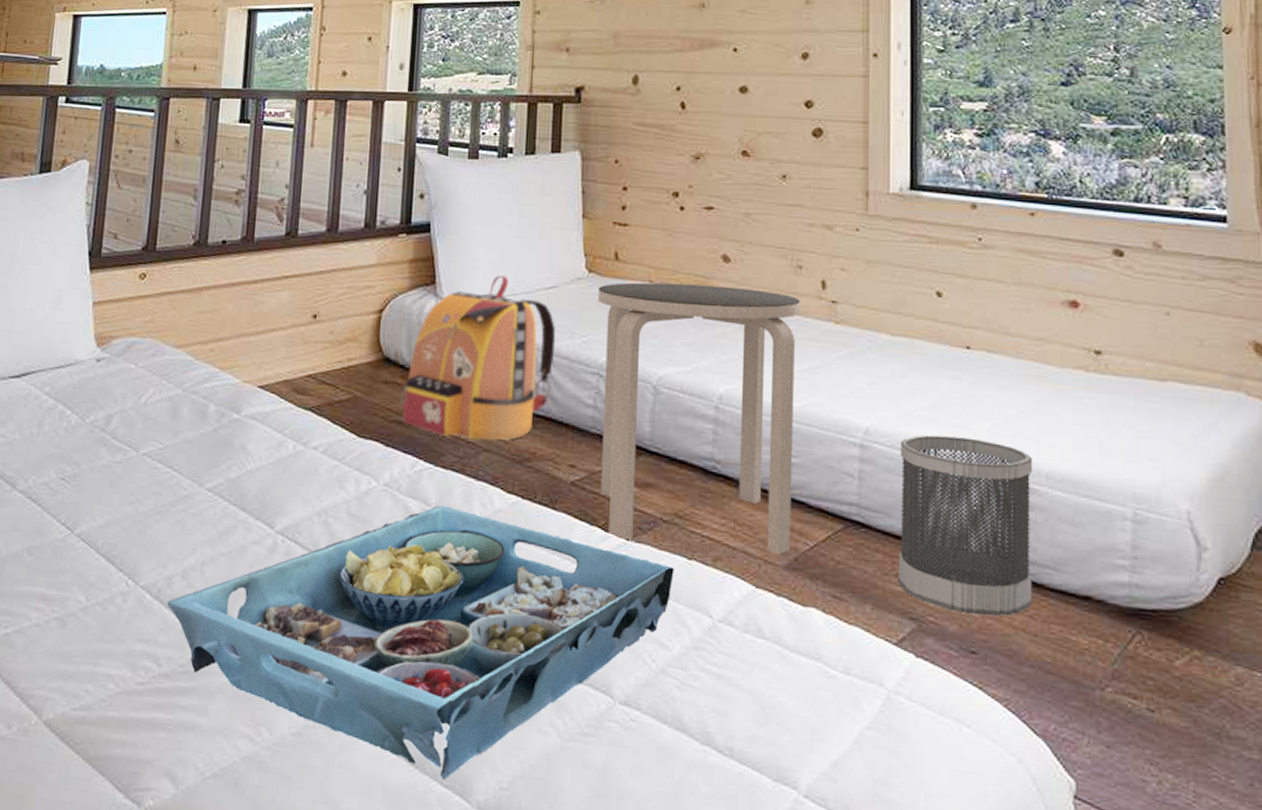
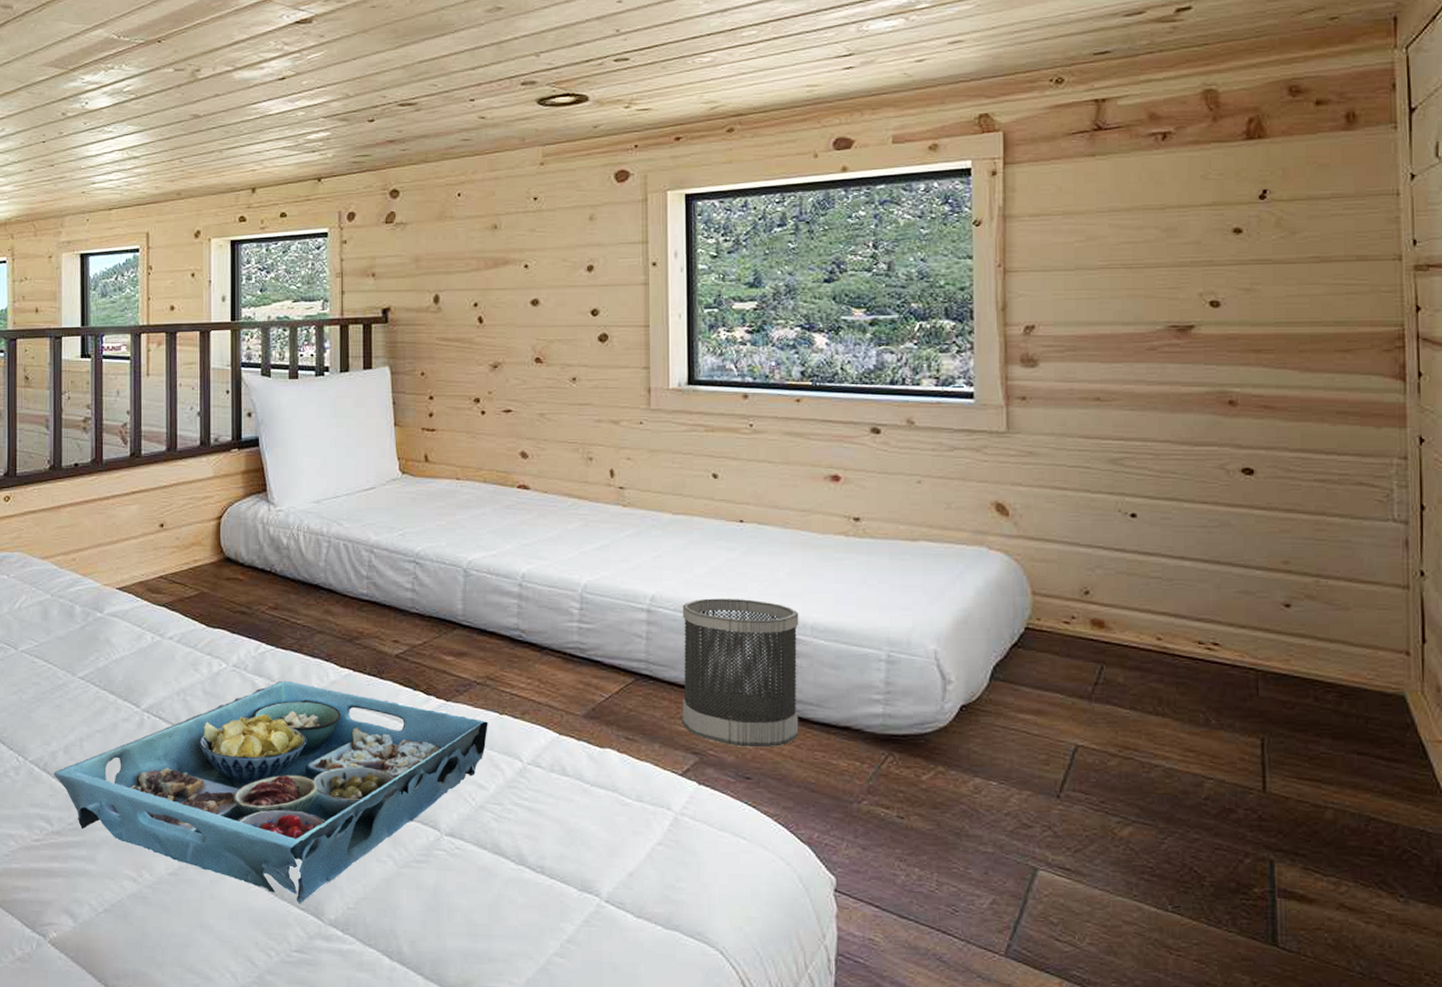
backpack: present [400,275,556,441] -> none [242,481,376,624]
side table: present [597,282,800,555] -> none [411,479,591,706]

